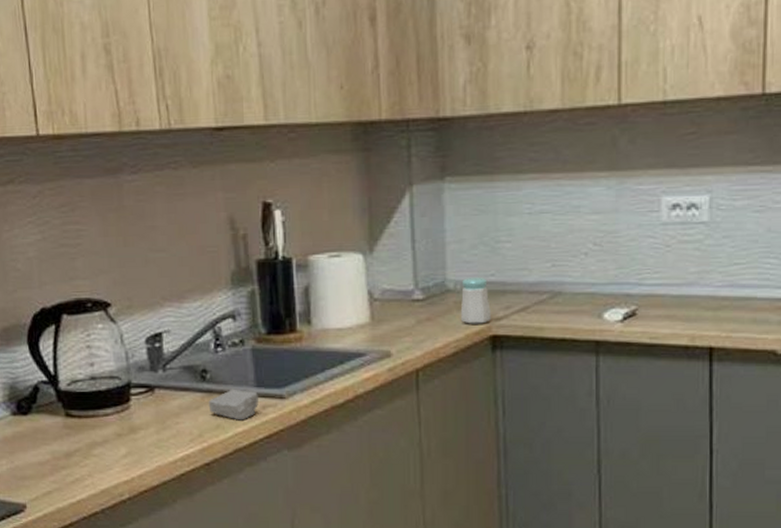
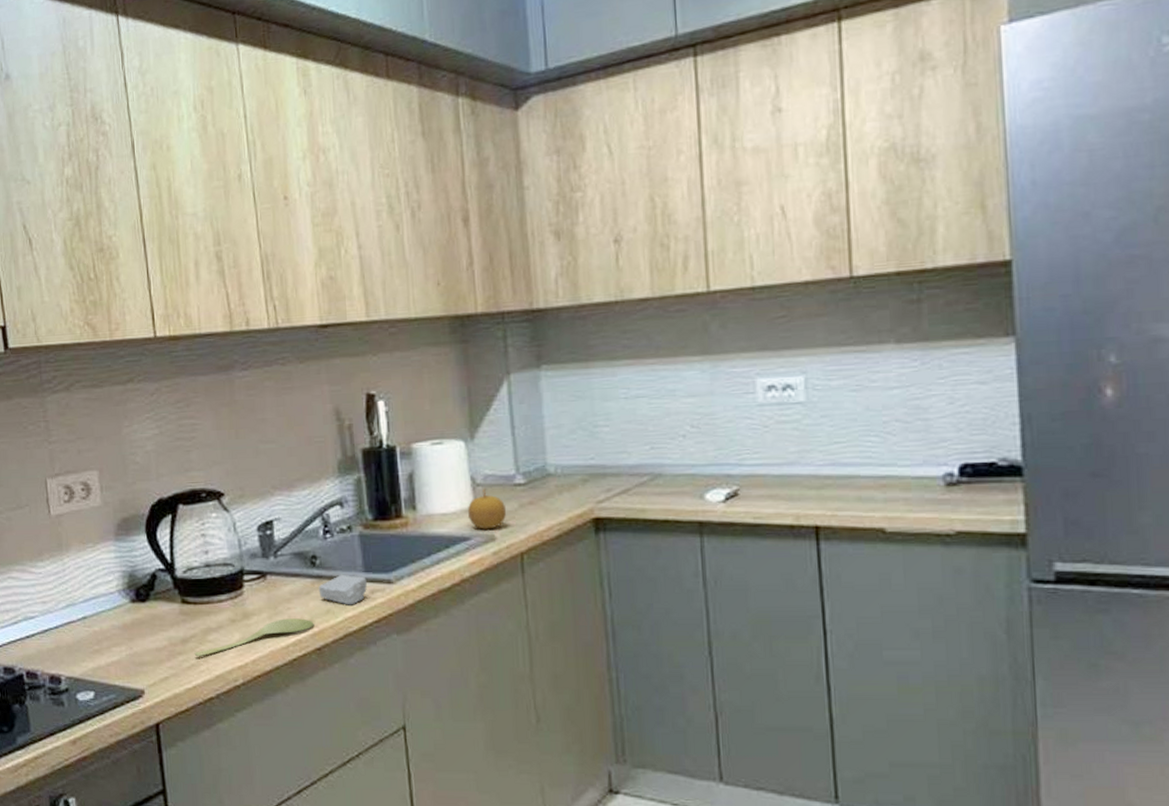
spoon: none [78,433,203,471] -> present [194,618,314,657]
fruit: none [364,303,404,345] -> present [468,488,507,530]
salt shaker: present [460,276,491,324] -> none [562,460,593,507]

